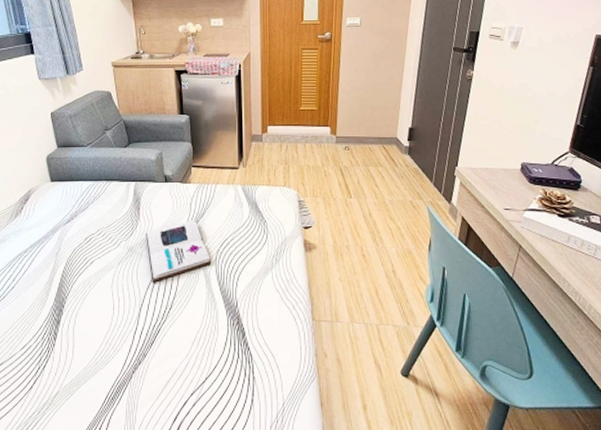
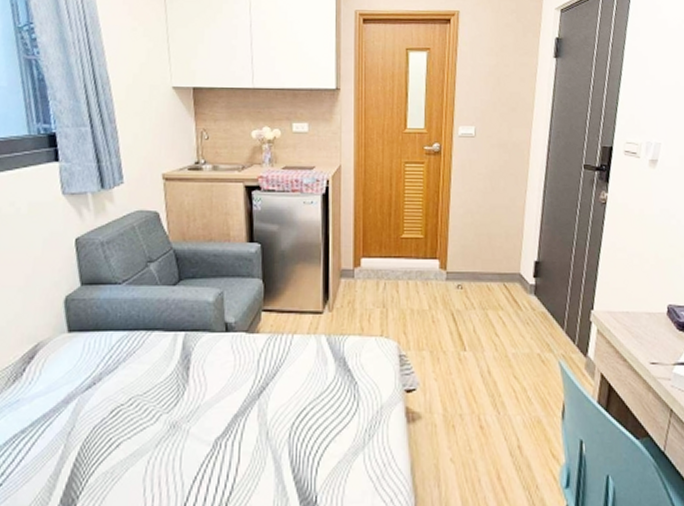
book: present [146,218,212,283] -> none [195,381,284,472]

